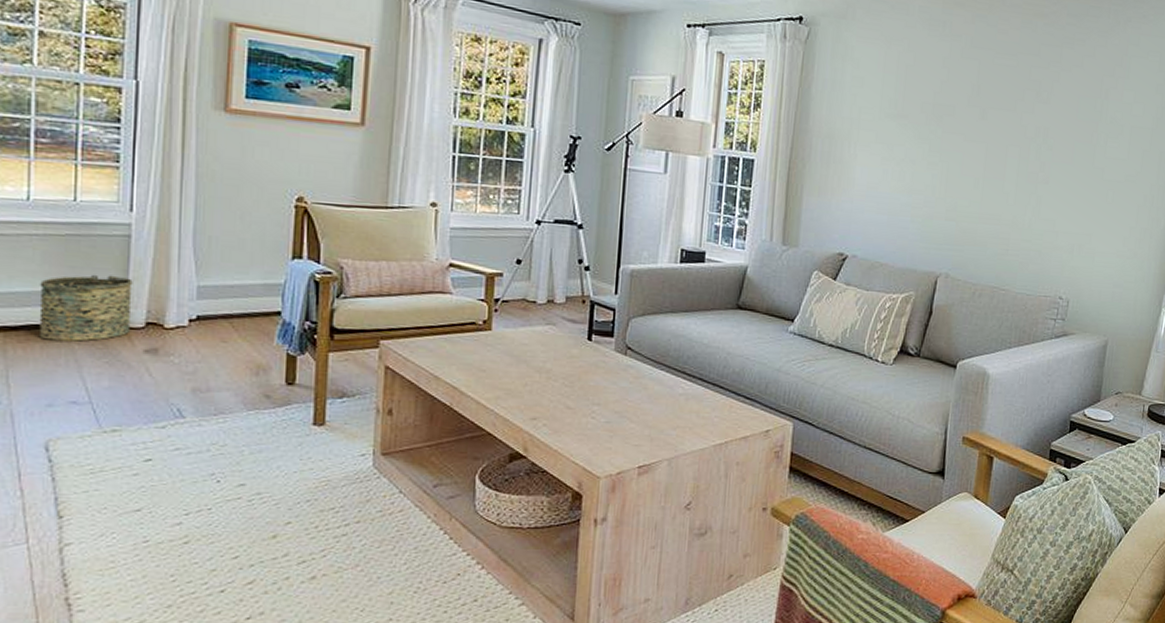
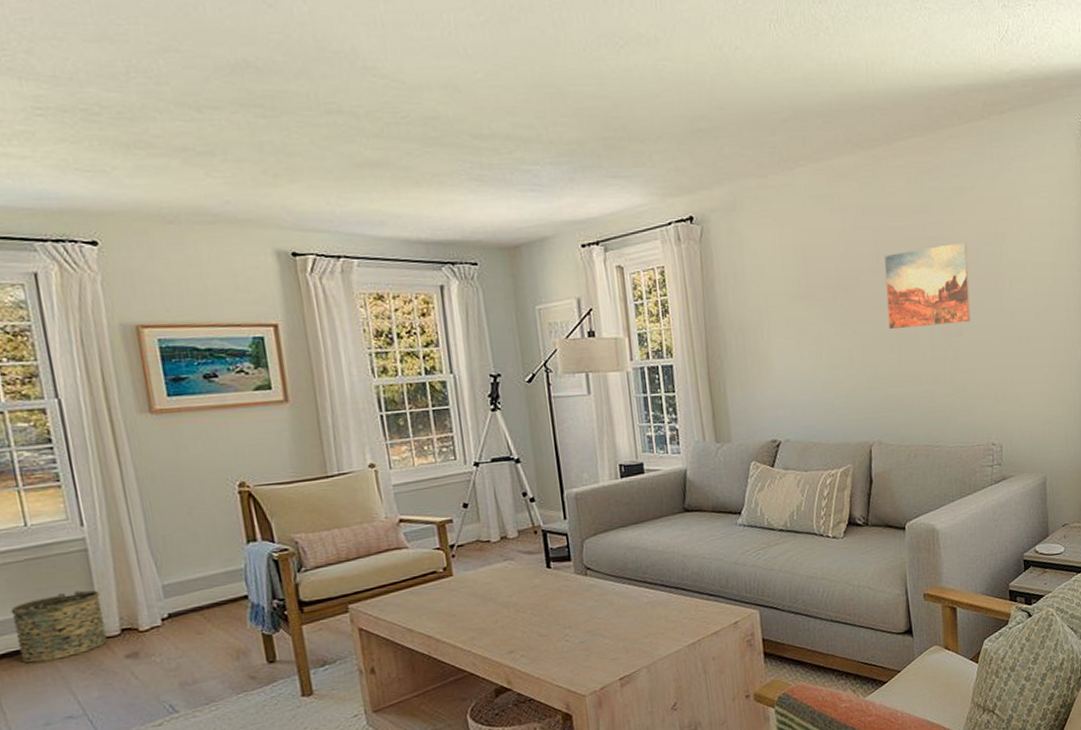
wall art: none [977,89,1069,172] -> present [884,243,971,329]

